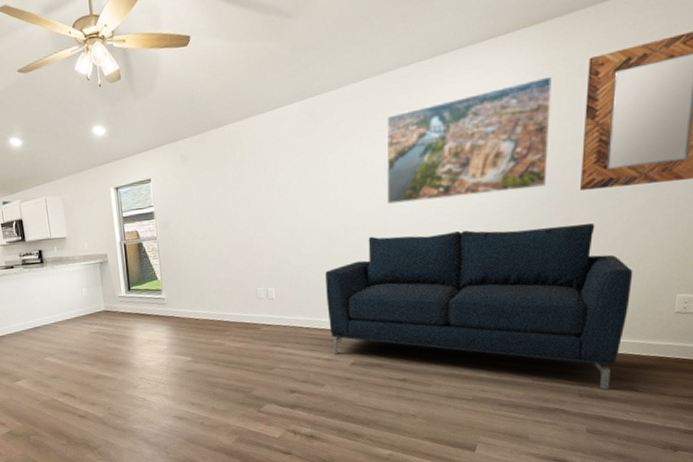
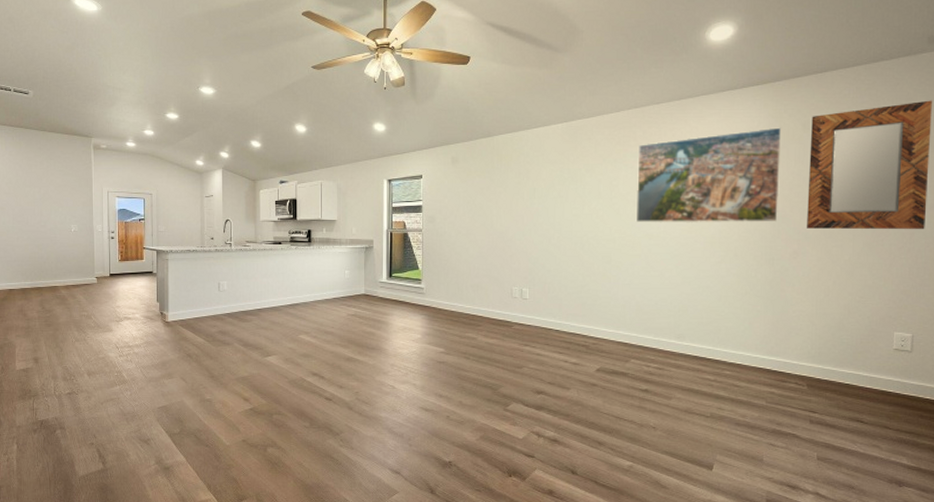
sofa: present [325,222,633,390] -> none [577,250,855,419]

